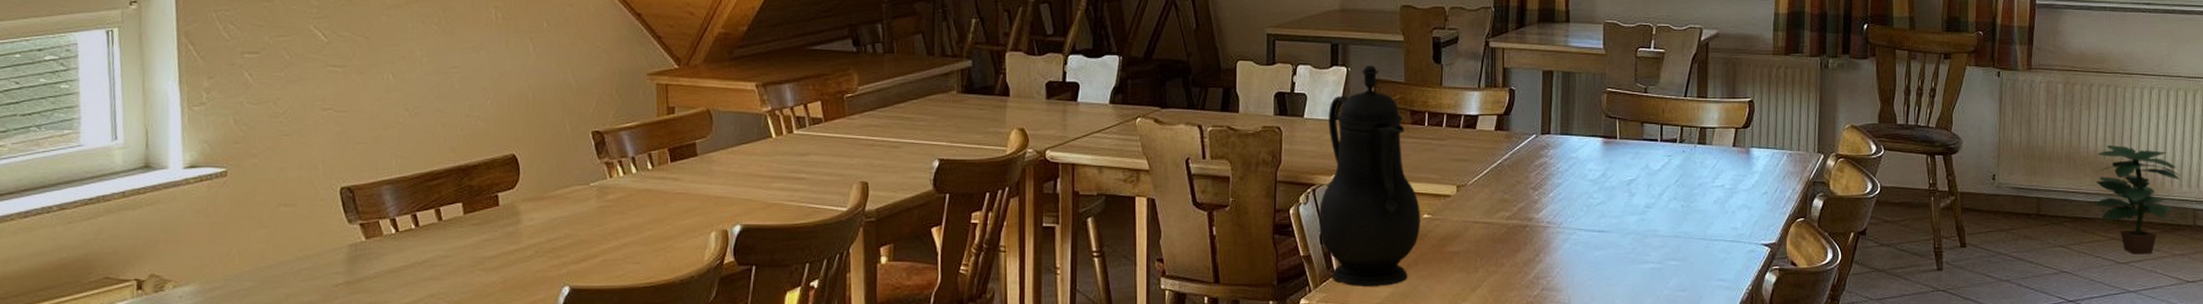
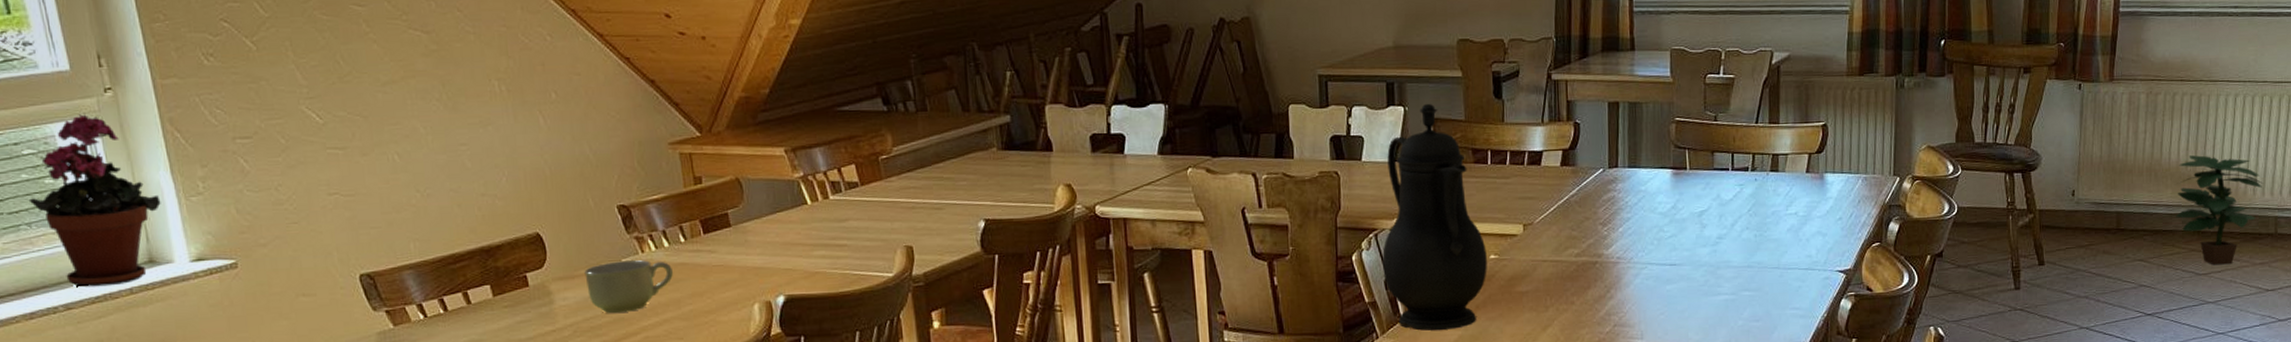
potted plant: none [42,25,165,189] -> present [28,114,161,288]
teacup: none [553,185,638,235] -> present [584,260,674,313]

